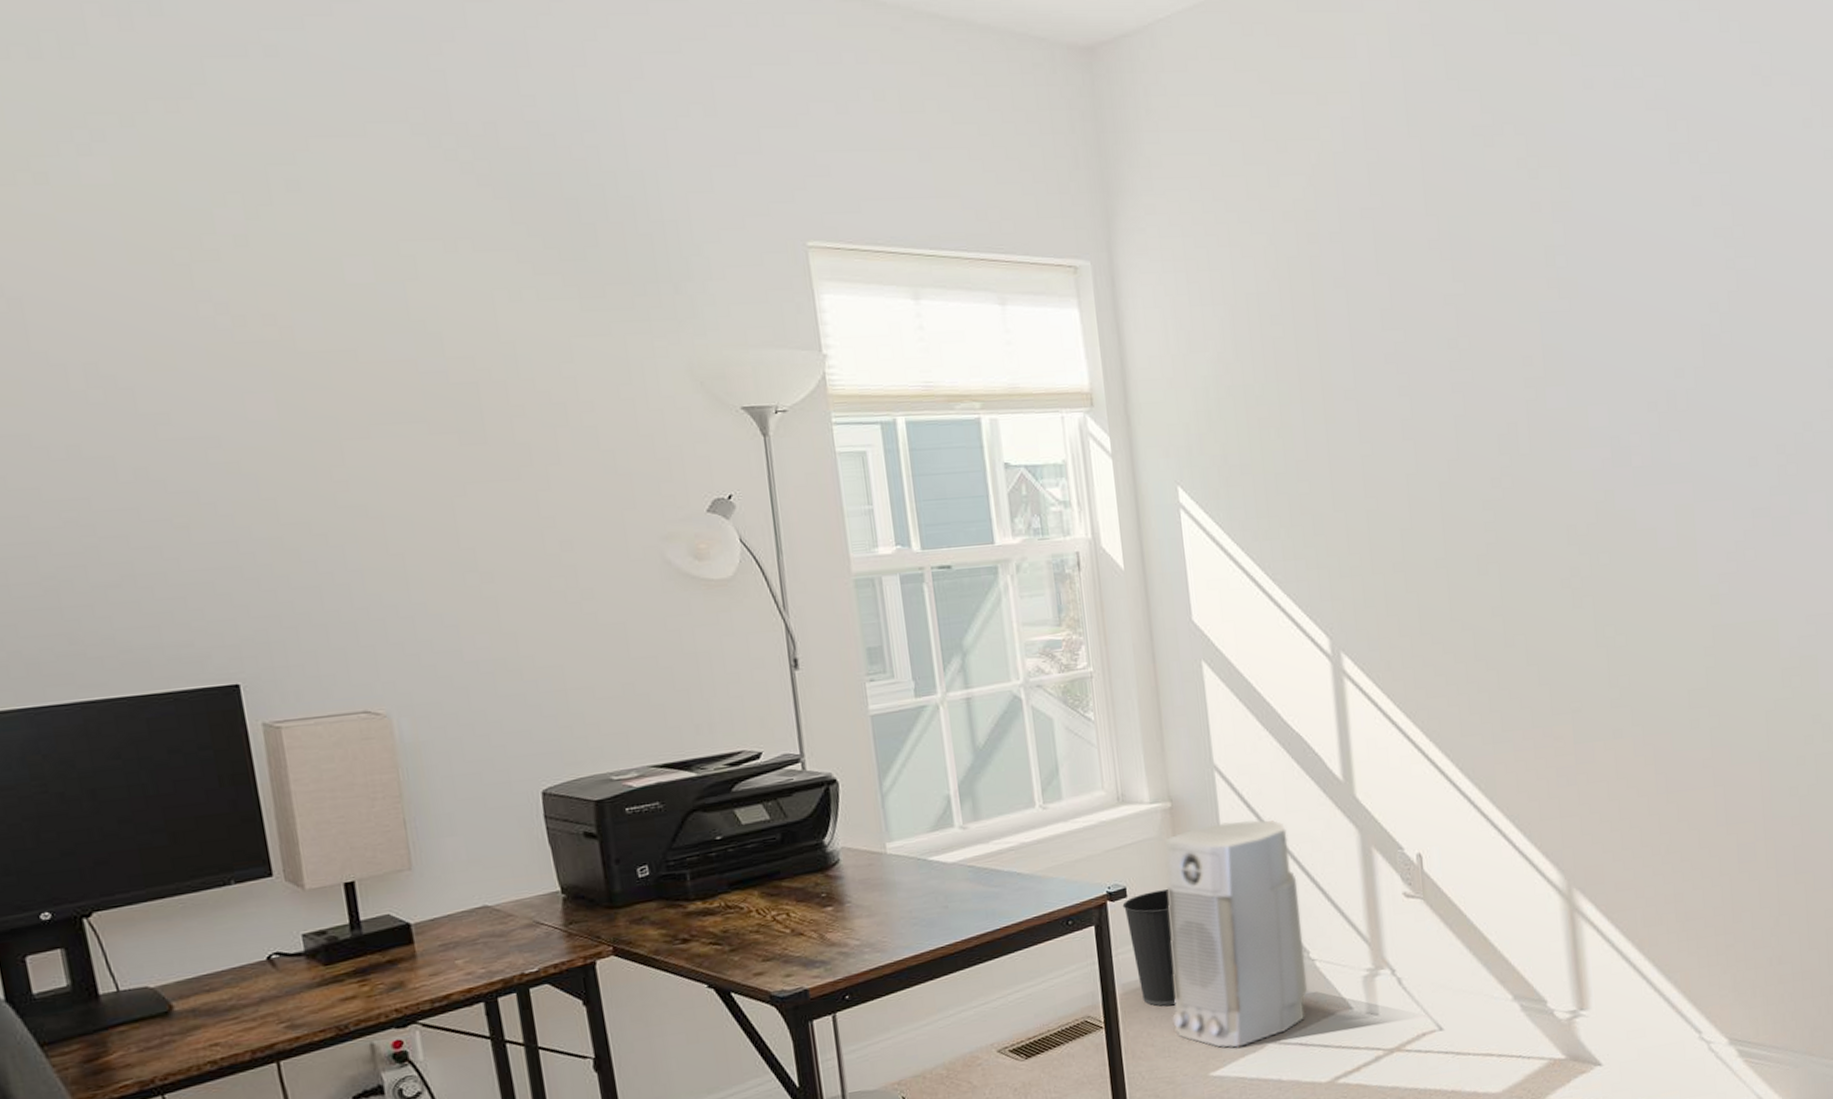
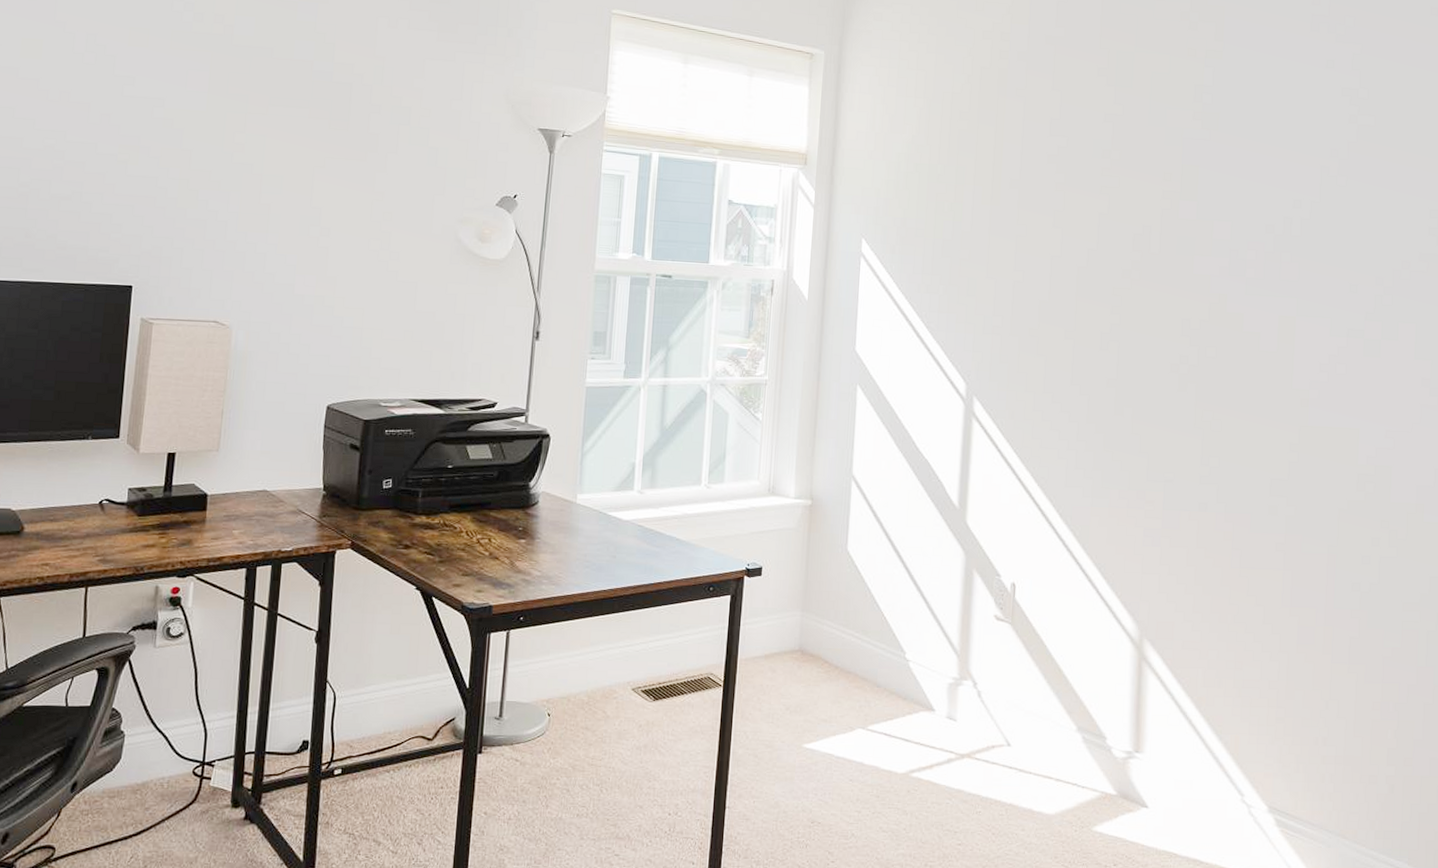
wastebasket: present [1122,889,1176,1006] -> none [756,574,796,678]
air purifier: present [1164,820,1308,1048] -> none [780,526,905,726]

